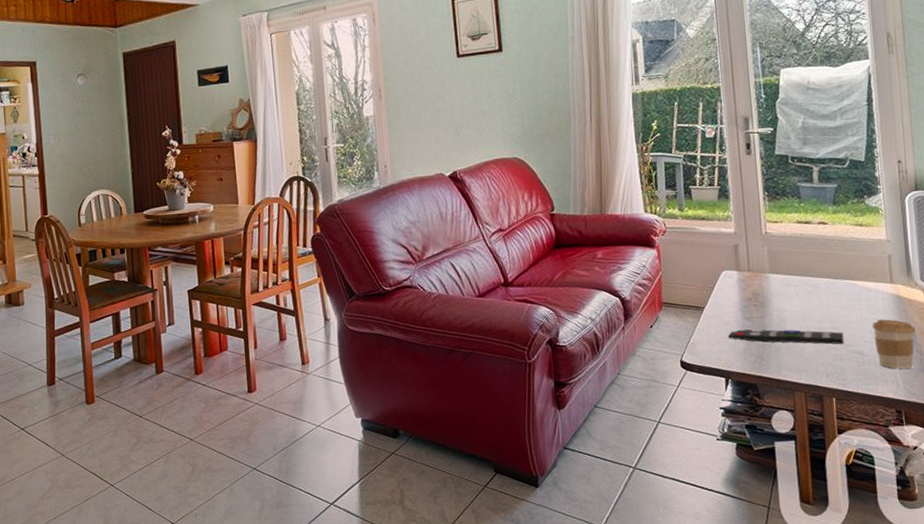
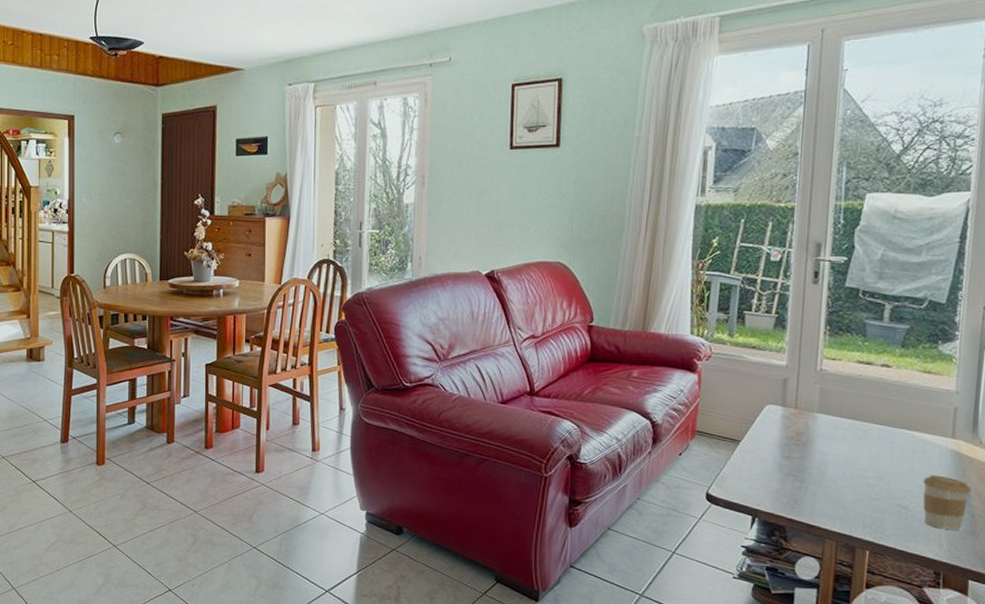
remote control: present [728,329,844,345] -> none [762,468,890,497]

